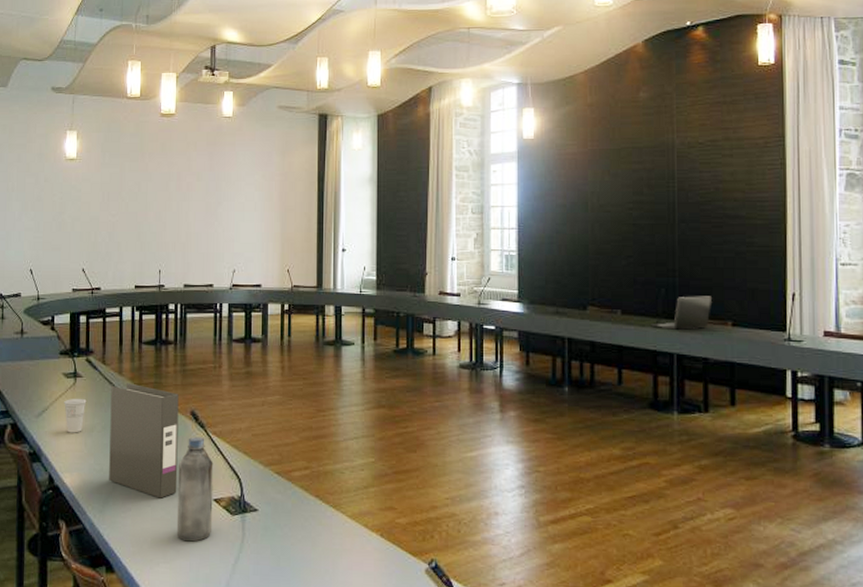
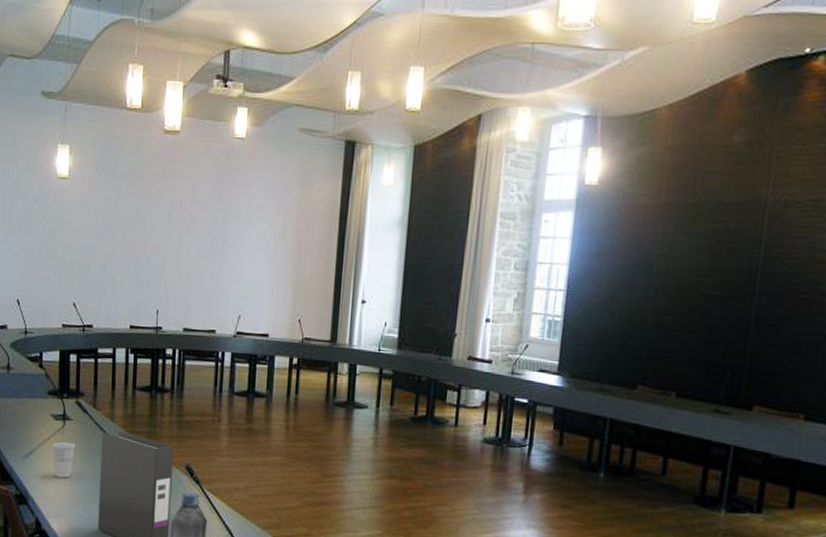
laptop: present [651,296,711,330] -> none [708,382,785,420]

